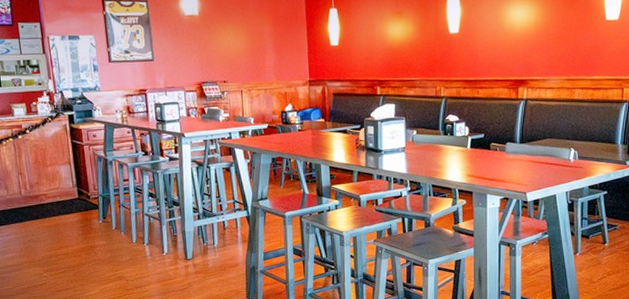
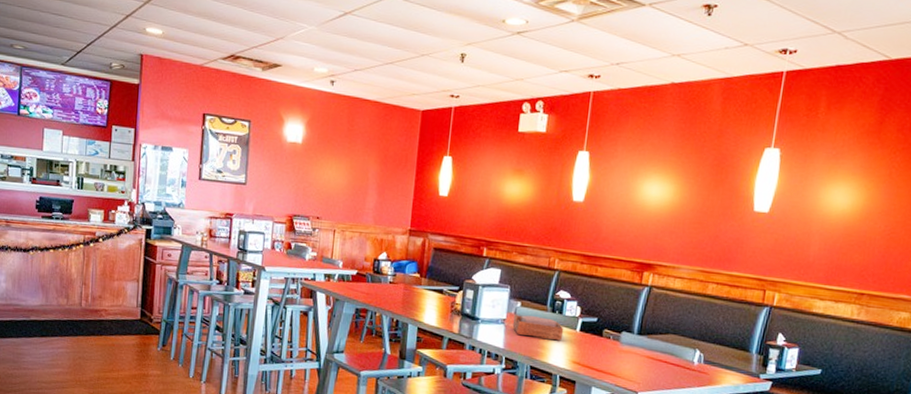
napkin holder: none [411,141,457,160] -> present [512,314,564,341]

